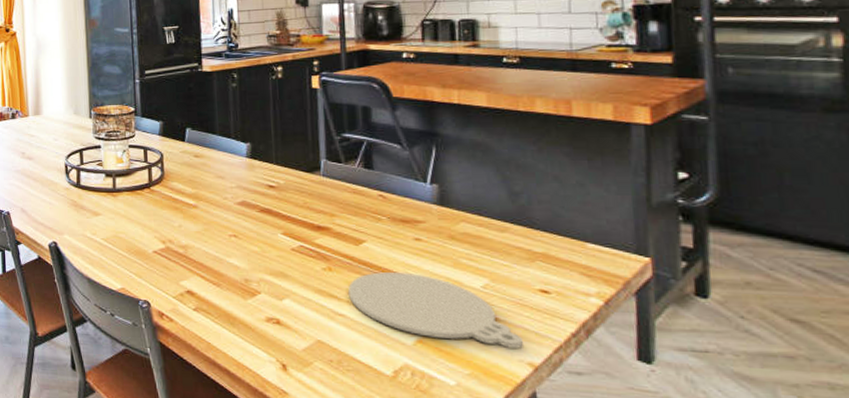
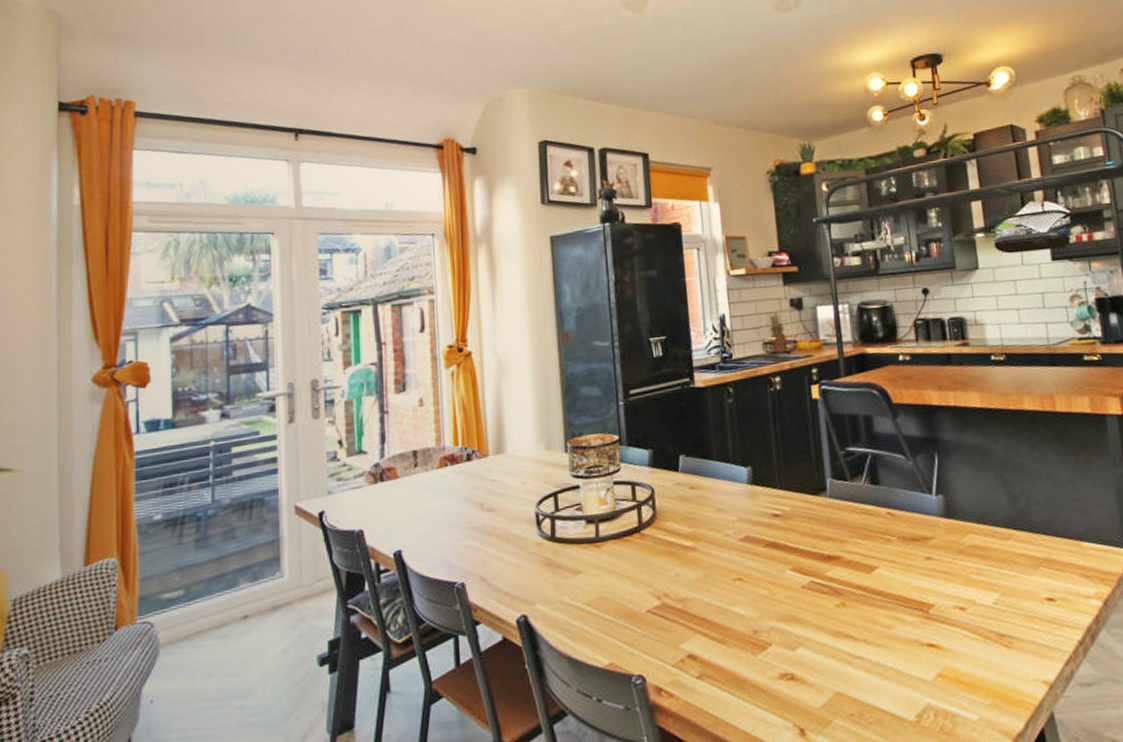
plate: present [348,271,523,349] -> none [864,597,1037,669]

